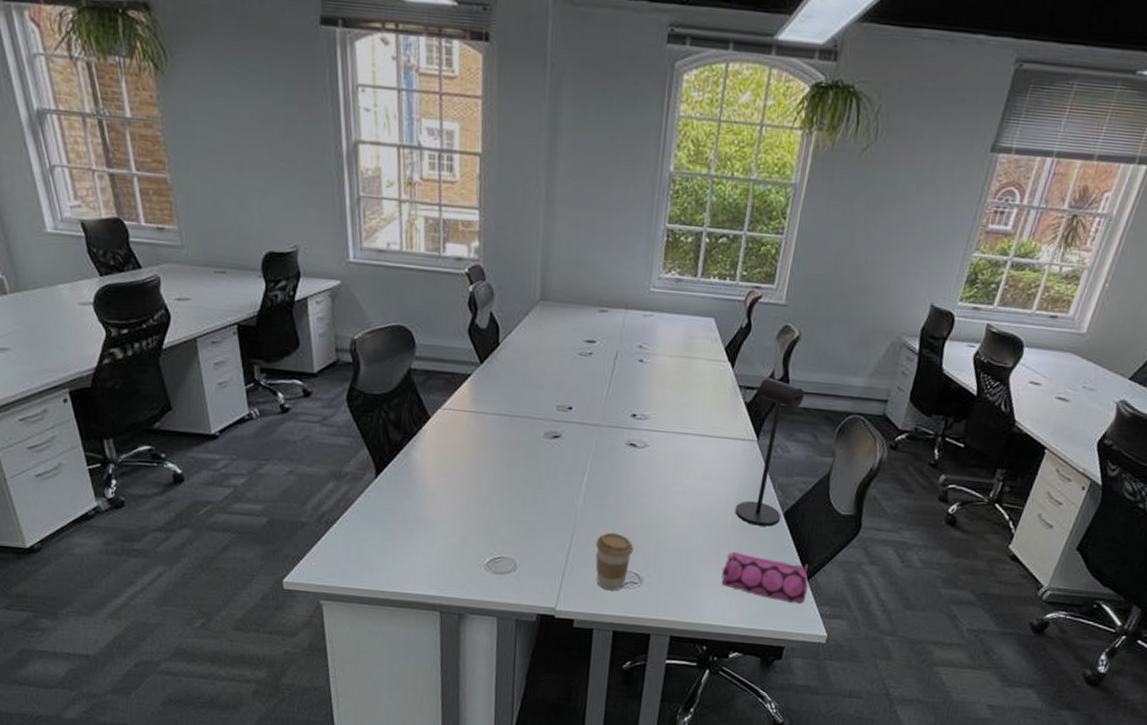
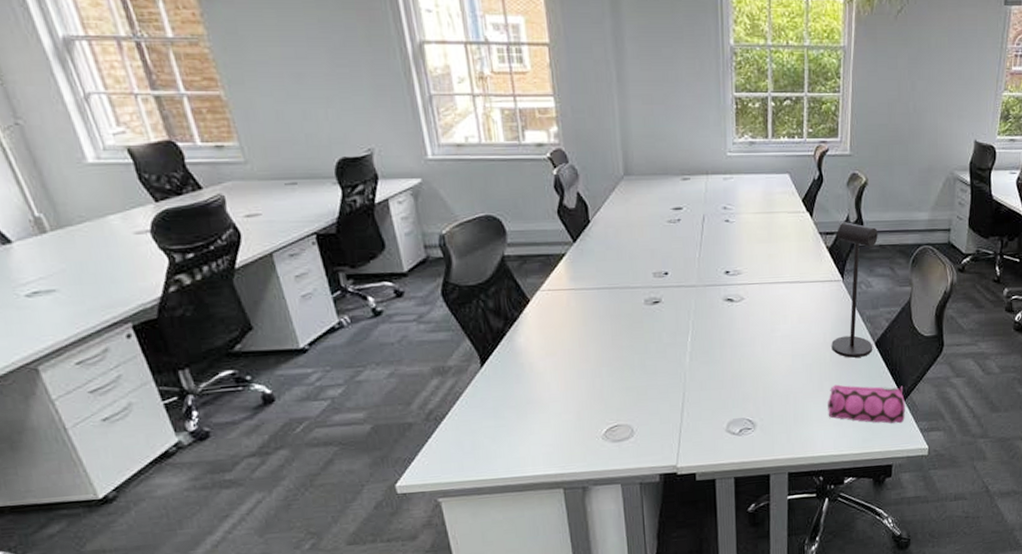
coffee cup: present [595,532,634,591] -> none [707,384,744,440]

